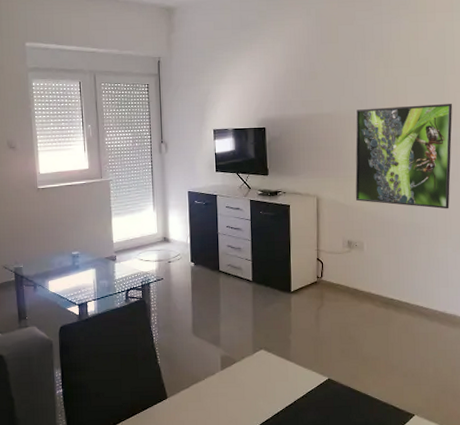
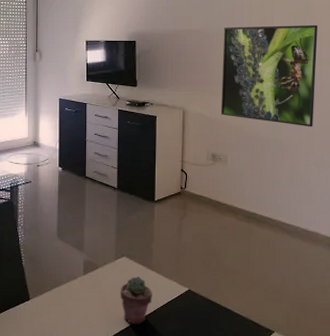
potted succulent: none [259,369,292,416] -> present [120,276,152,324]

